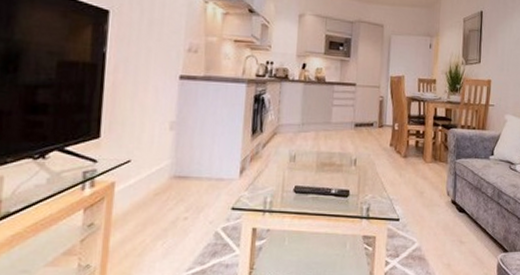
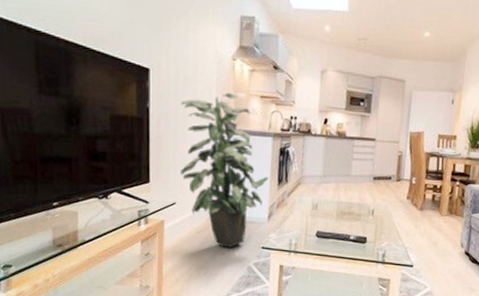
indoor plant: none [137,36,241,211] -> present [180,92,269,248]

